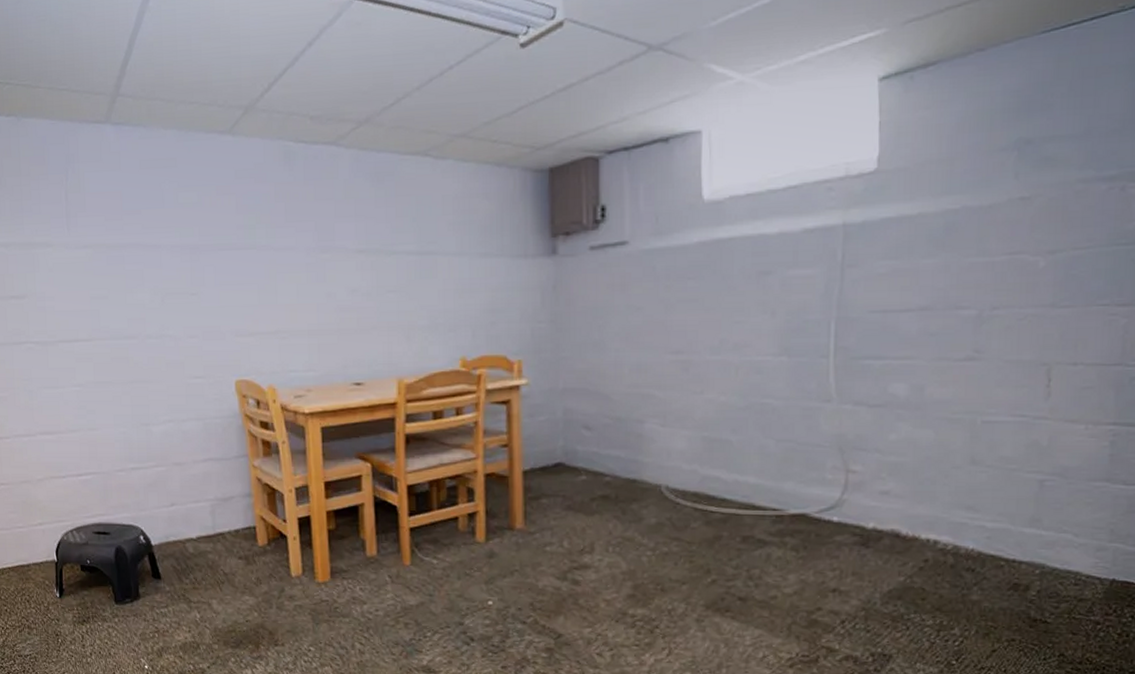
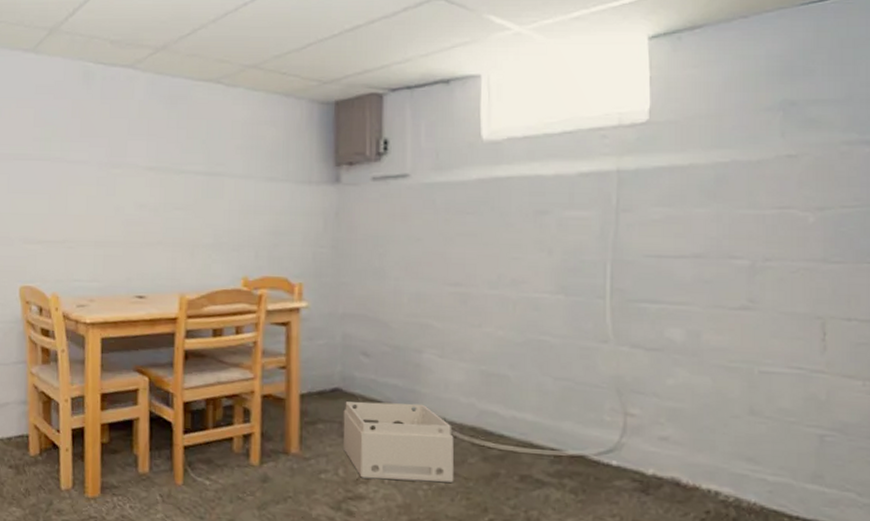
storage bin: none [566,473,678,549] -> present [343,401,455,483]

